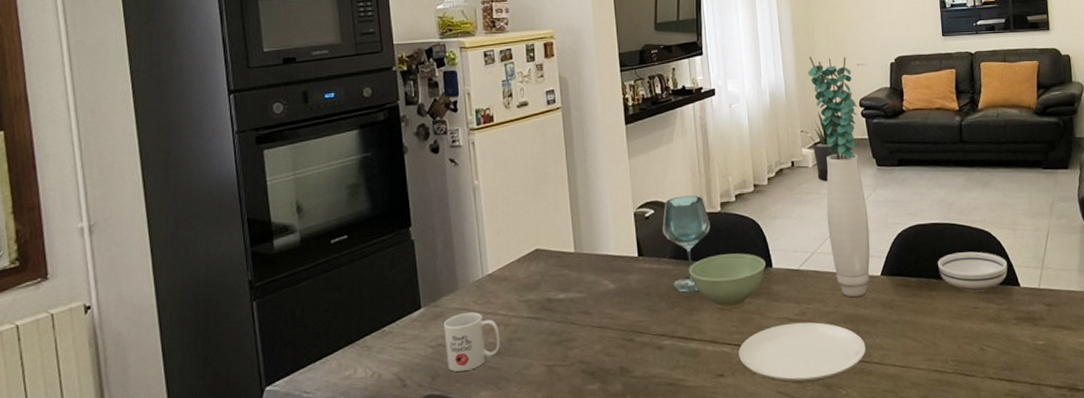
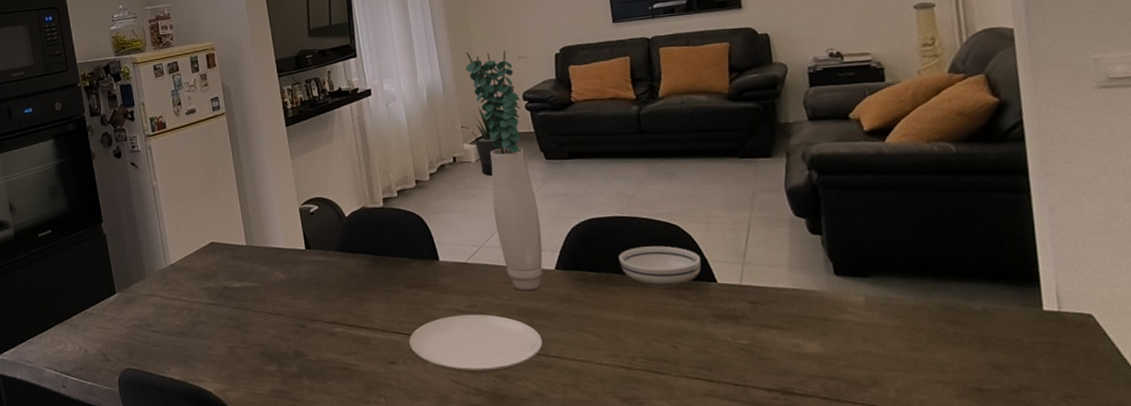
mug: present [443,312,501,372] -> none [135,298,186,350]
wine glass: present [662,195,711,293] -> none [327,191,375,284]
bowl: present [689,253,766,310] -> none [355,246,432,301]

